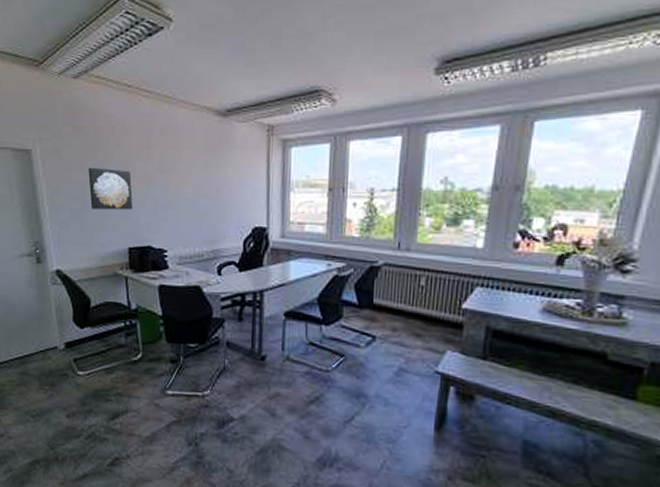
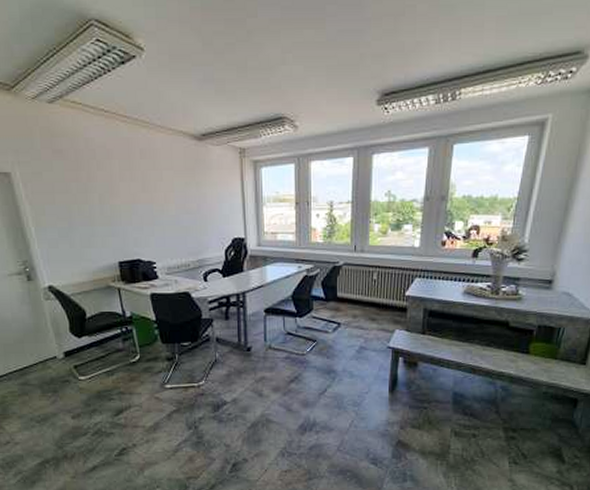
wall art: present [88,167,133,210] -> none [72,188,119,228]

